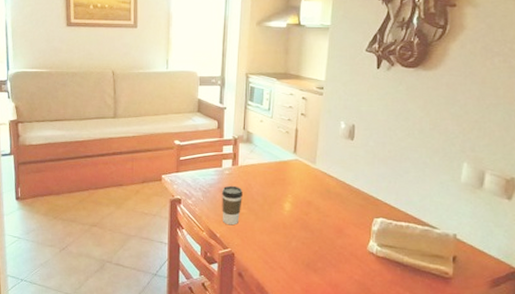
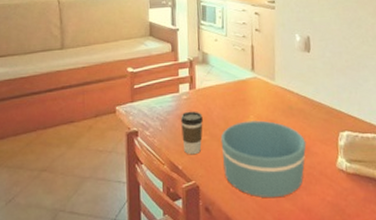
bowl: none [258,199,340,271] -> present [220,120,307,198]

